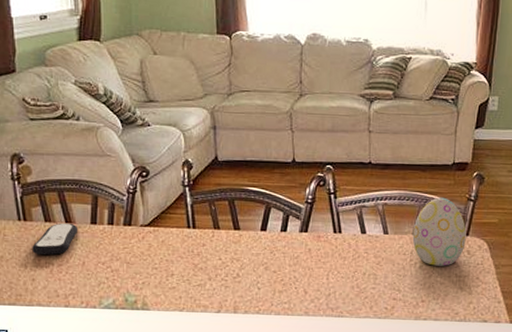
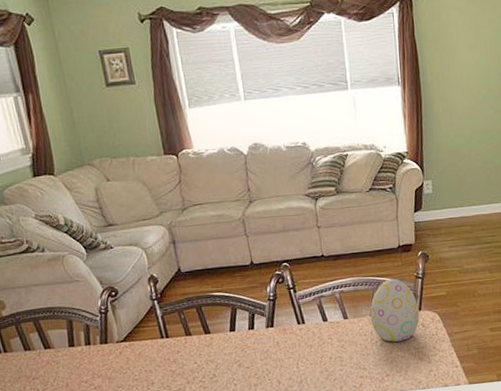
remote control: present [32,223,79,256] -> none [15,348,58,383]

